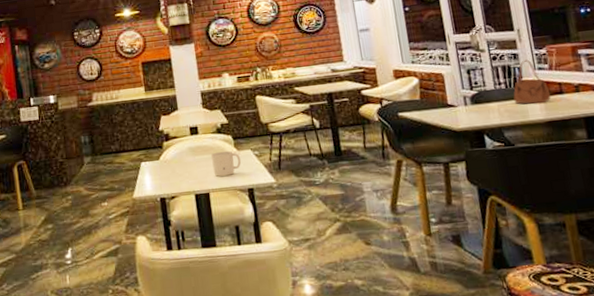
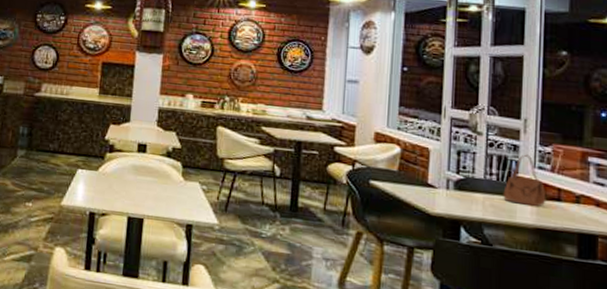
mug: present [211,150,242,177] -> none [153,176,187,205]

